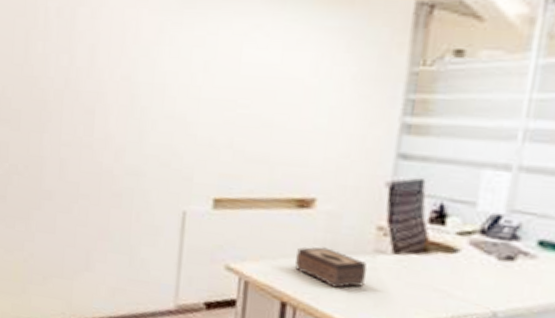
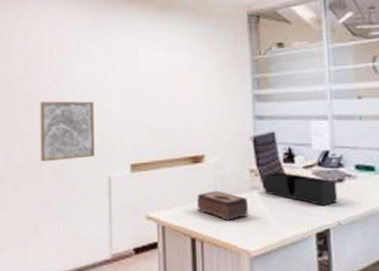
wall art: none [99,103,174,184] -> present [40,101,95,162]
desk organizer: none [392,233,504,289] -> present [263,172,338,206]

